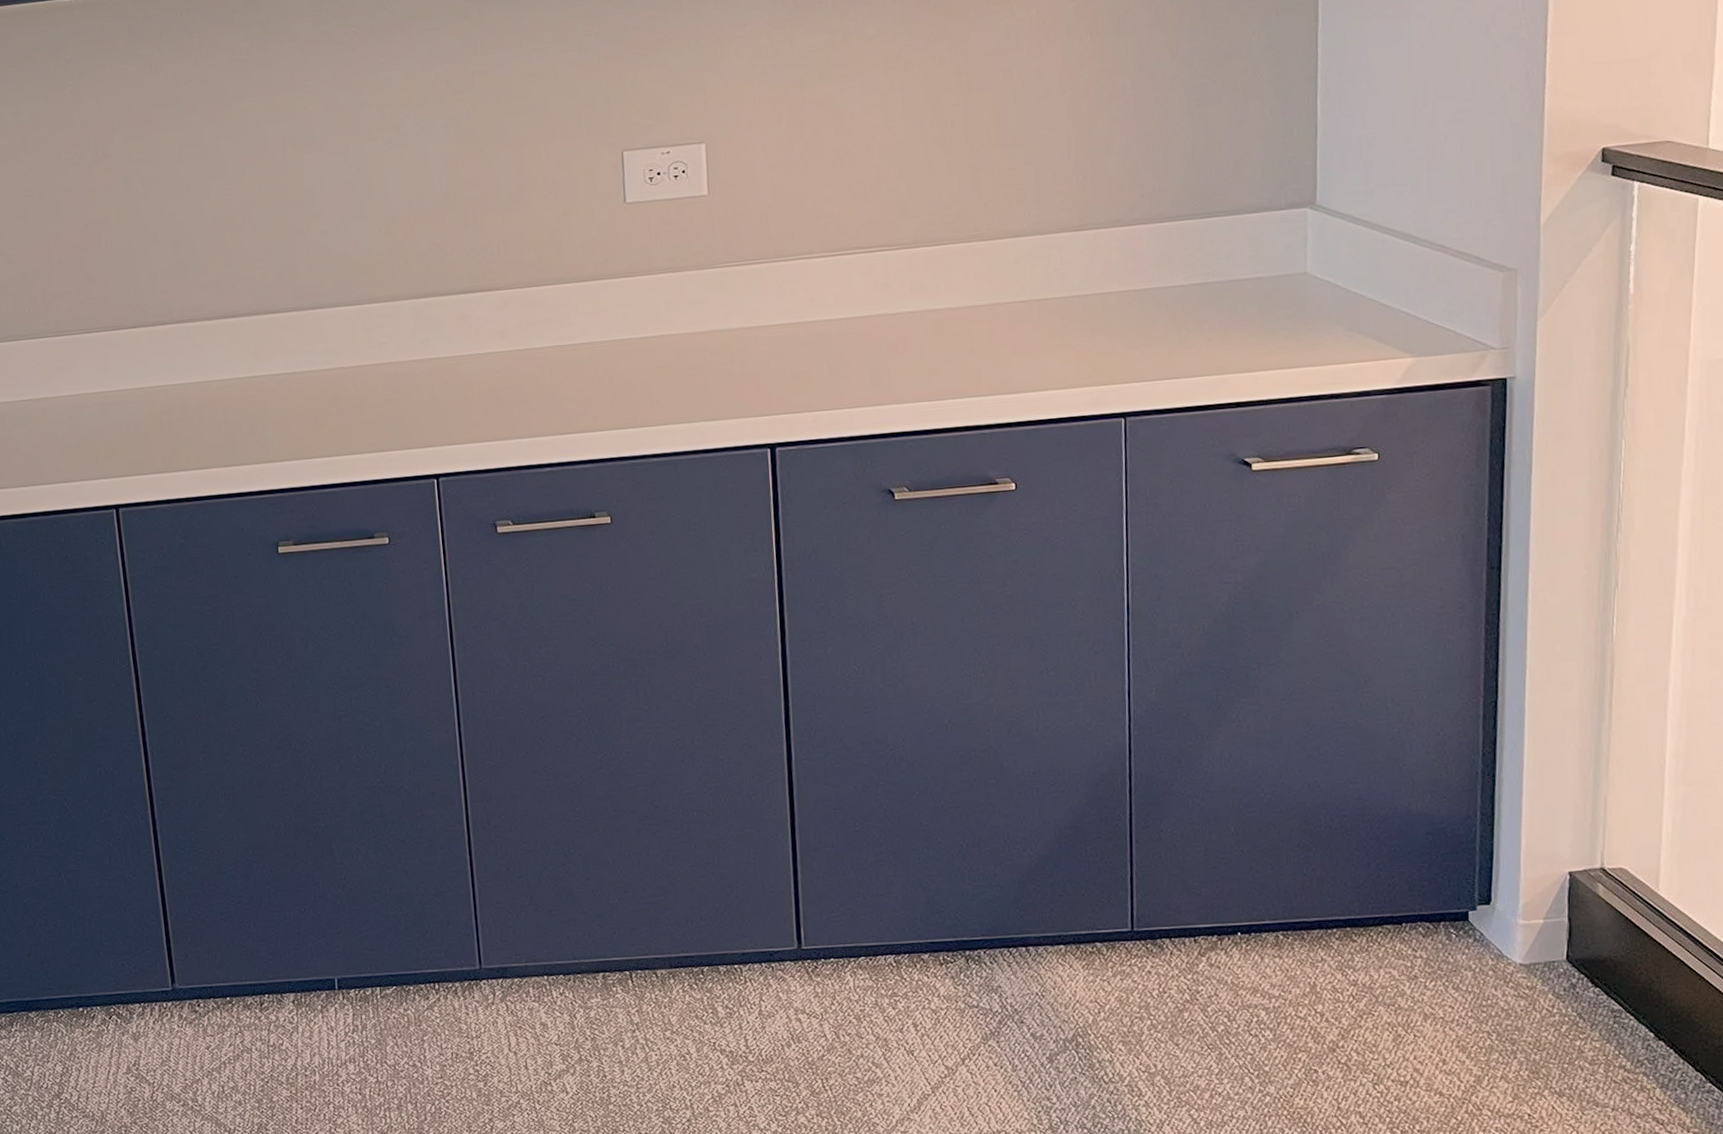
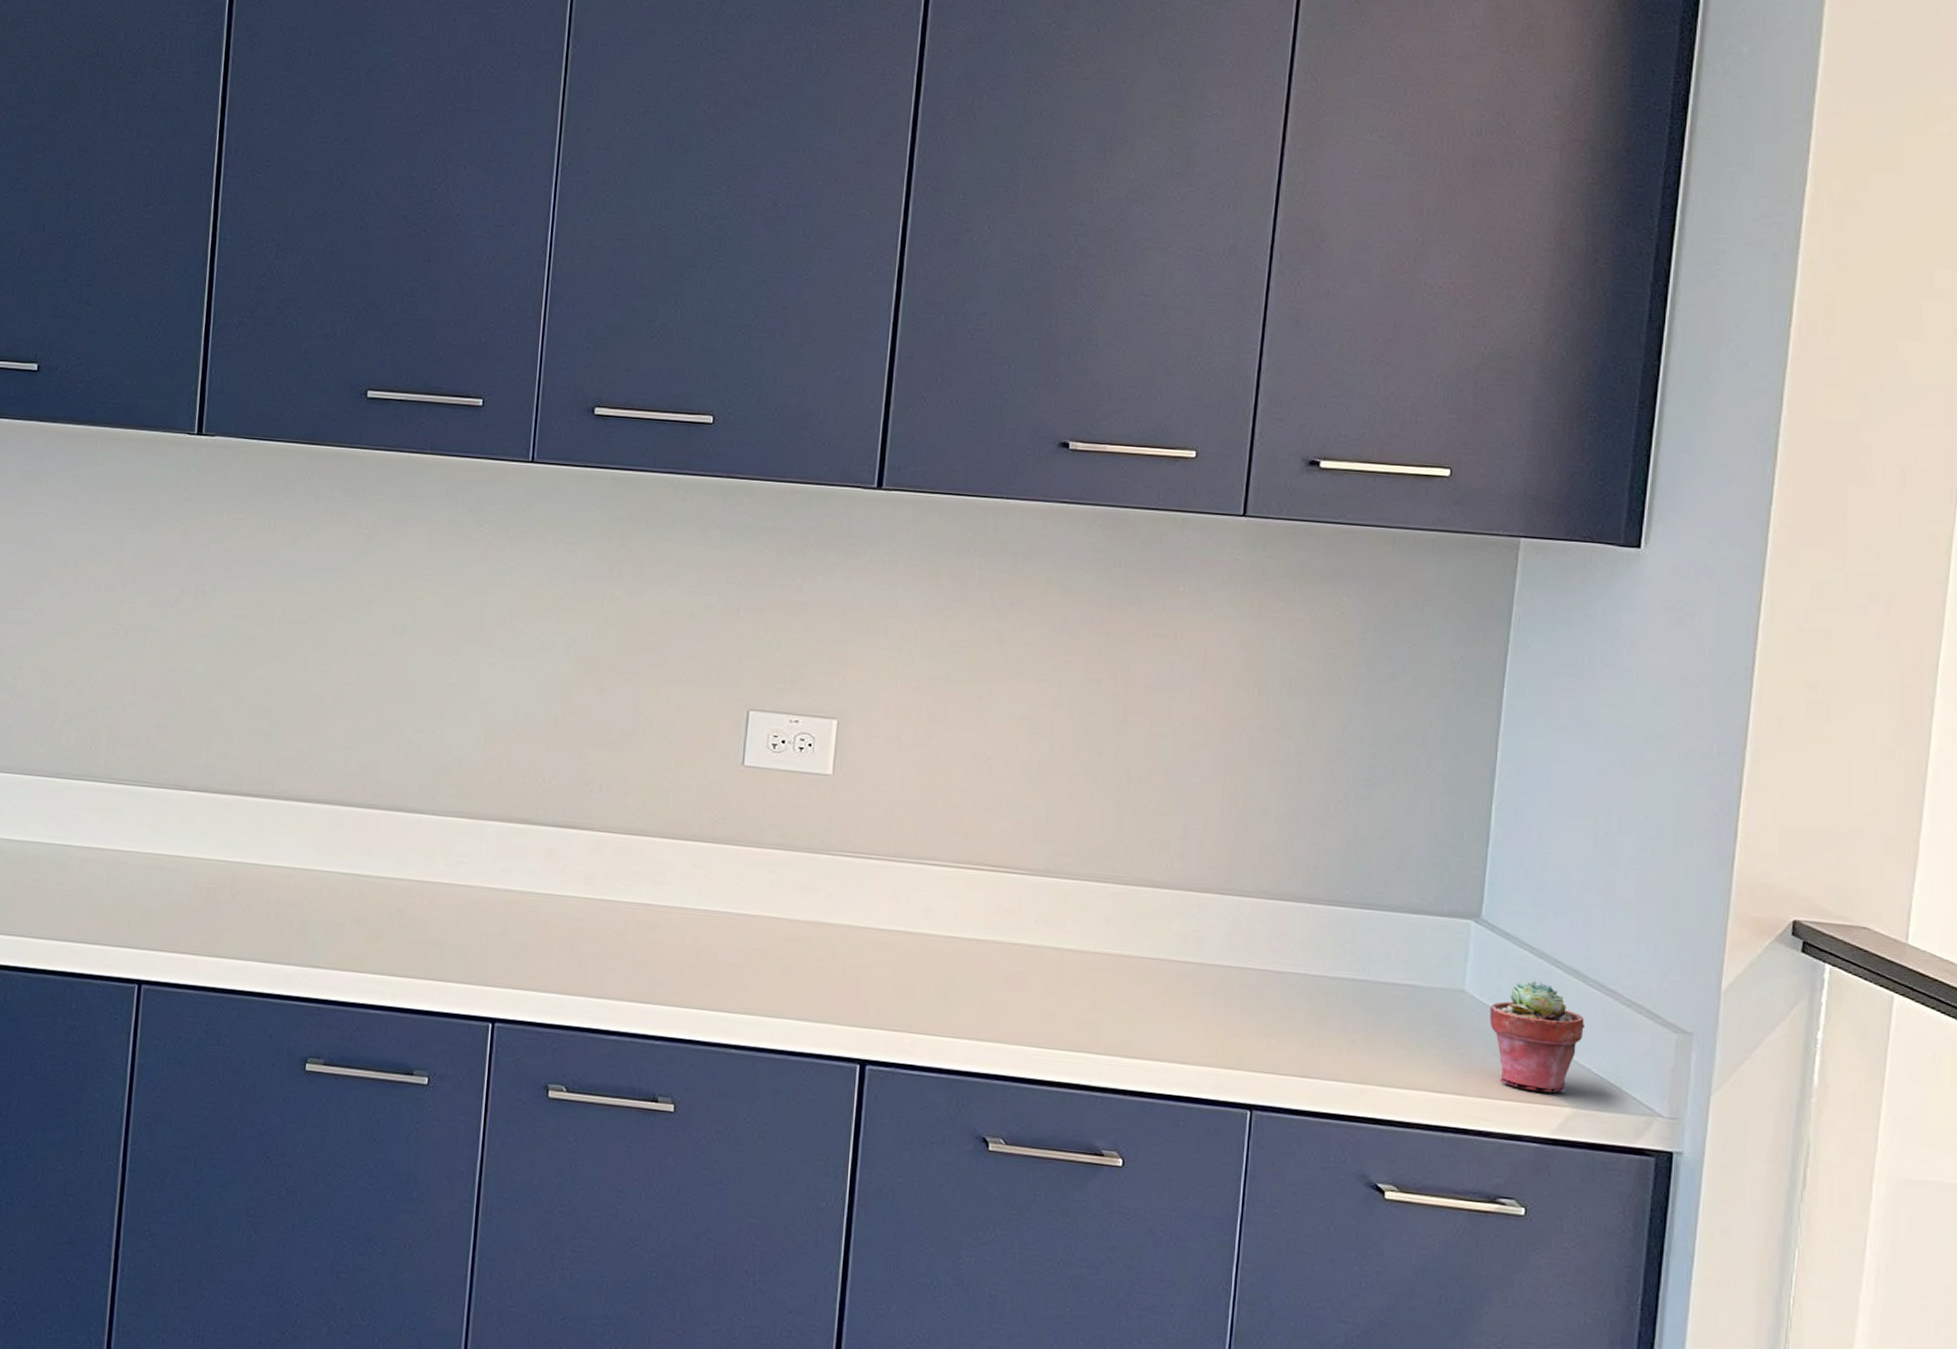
potted succulent: none [1331,250,1418,350] -> present [1489,980,1585,1093]

